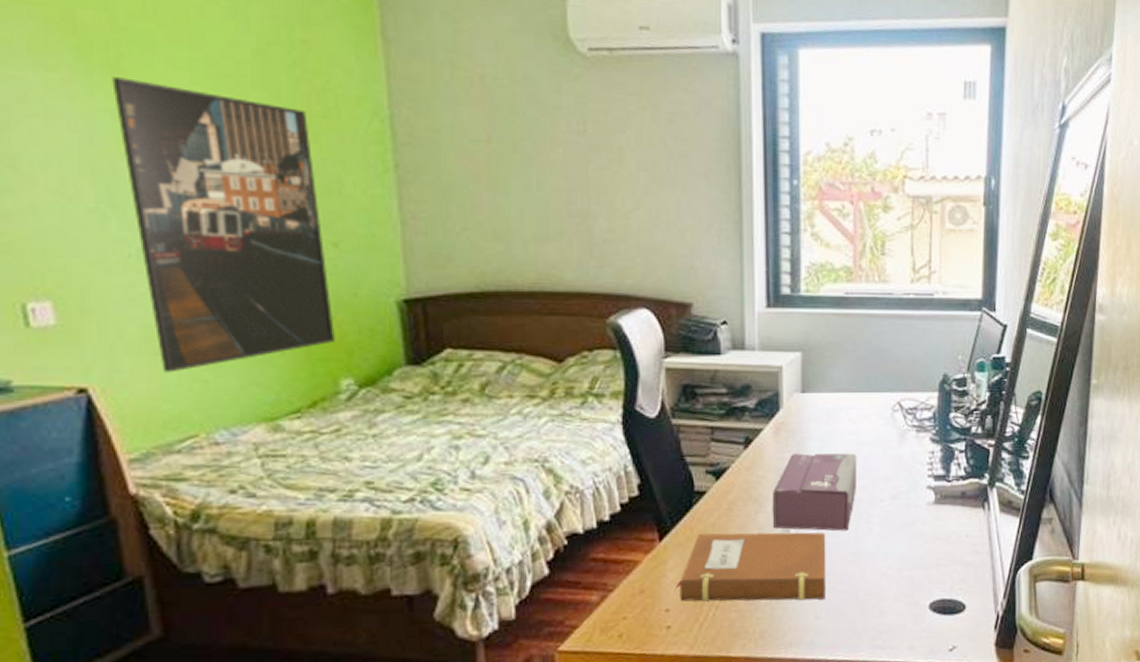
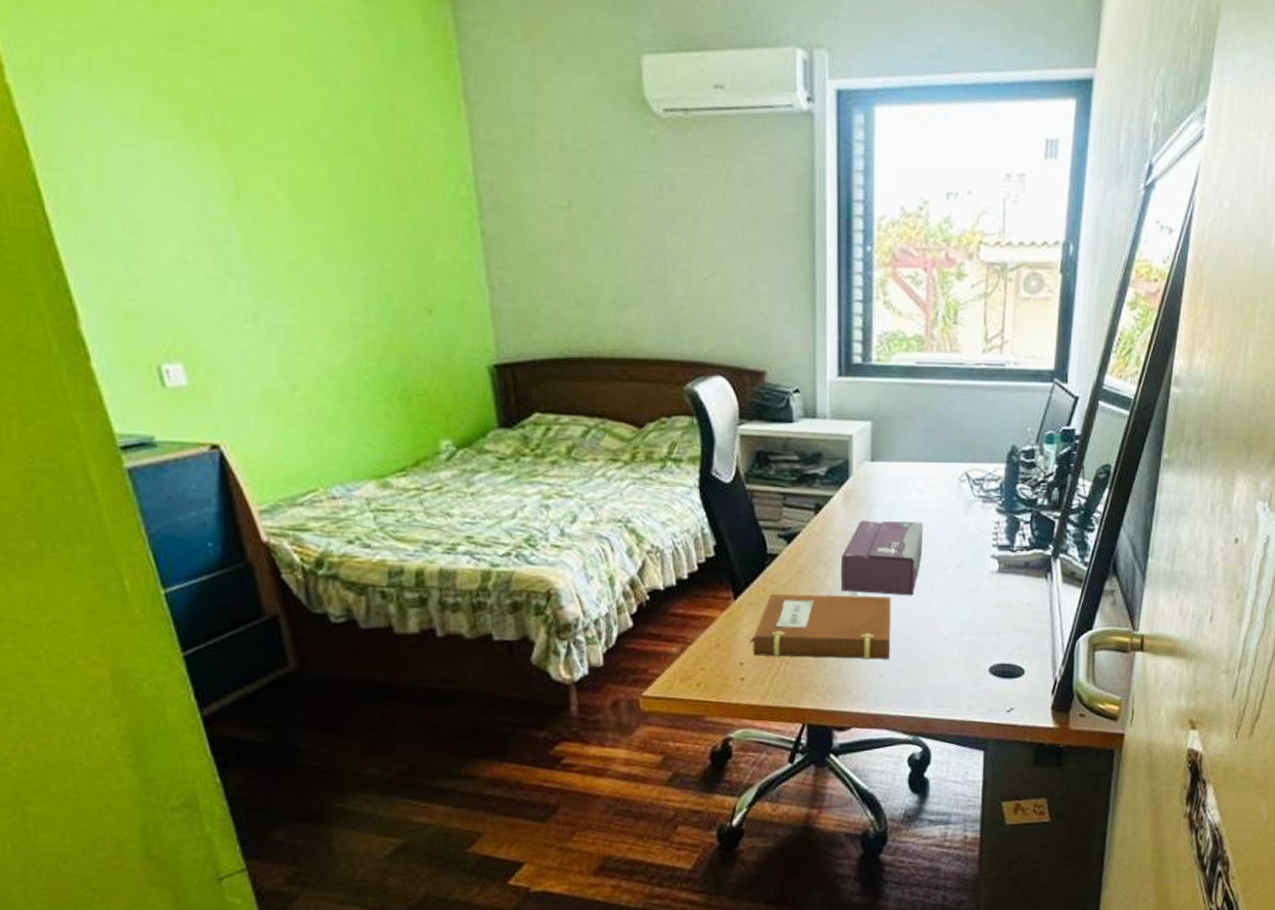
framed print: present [112,77,335,373] -> none [219,145,433,432]

